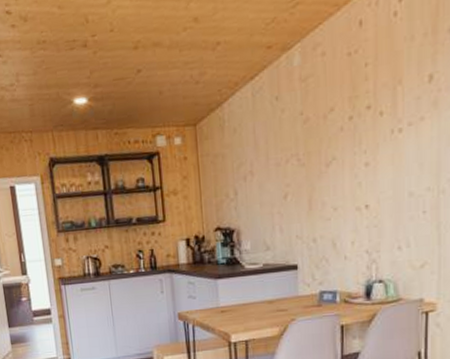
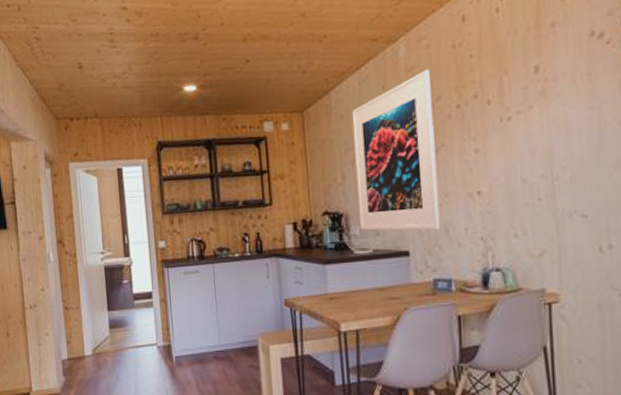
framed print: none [244,79,329,246] -> present [351,70,440,231]

